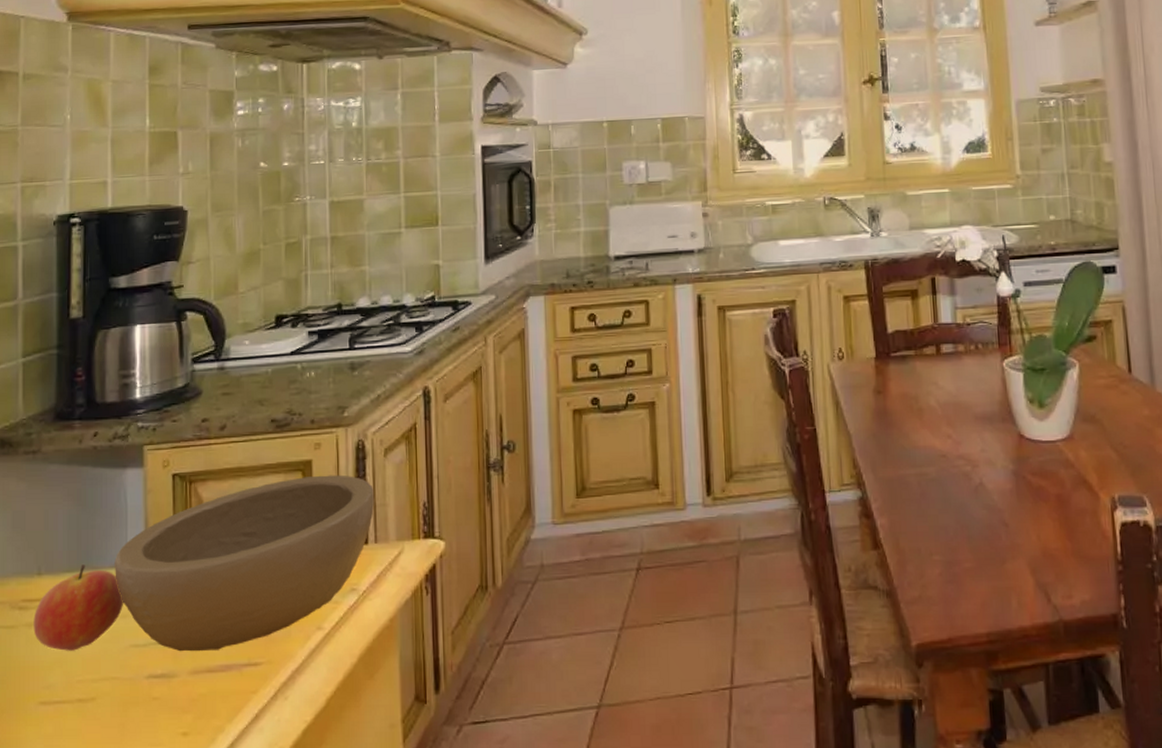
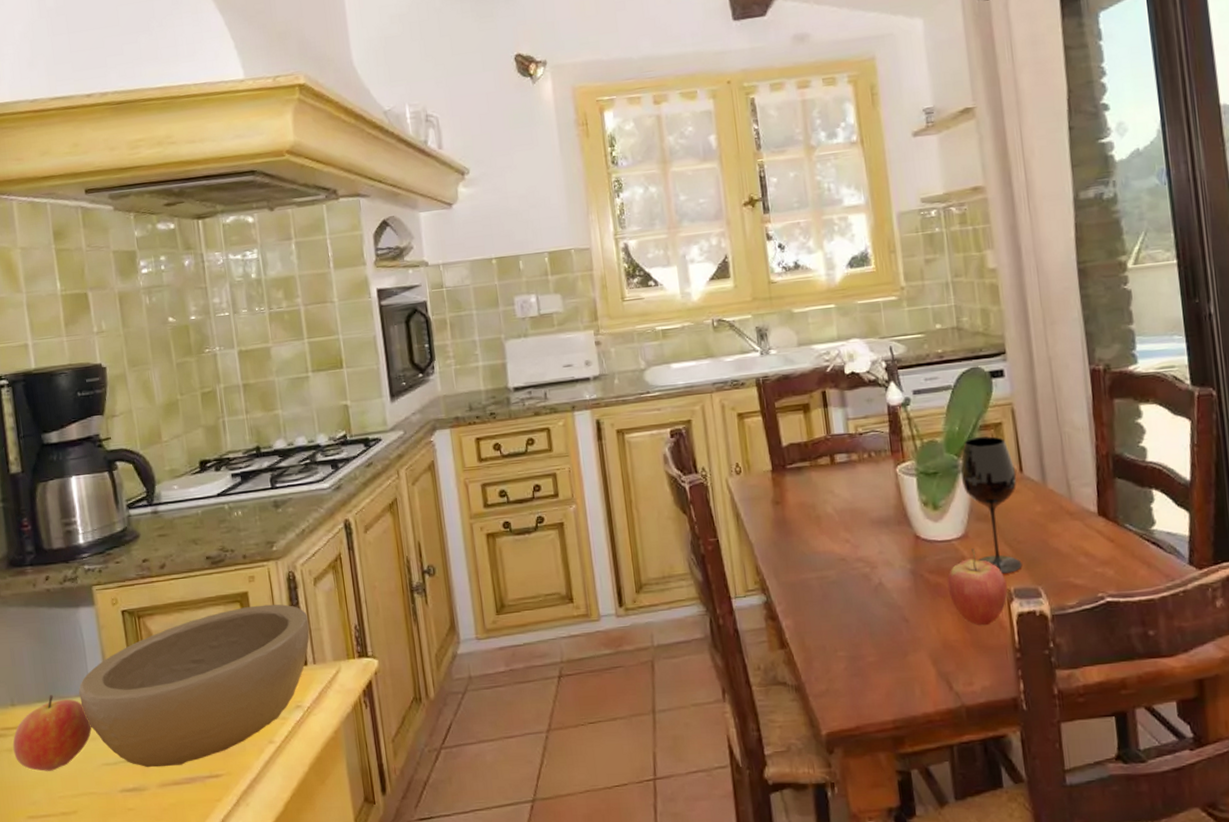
fruit: none [1050,451,1112,535] -> present [947,548,1008,626]
wine glass: none [1068,334,1128,481] -> present [960,436,1022,575]

